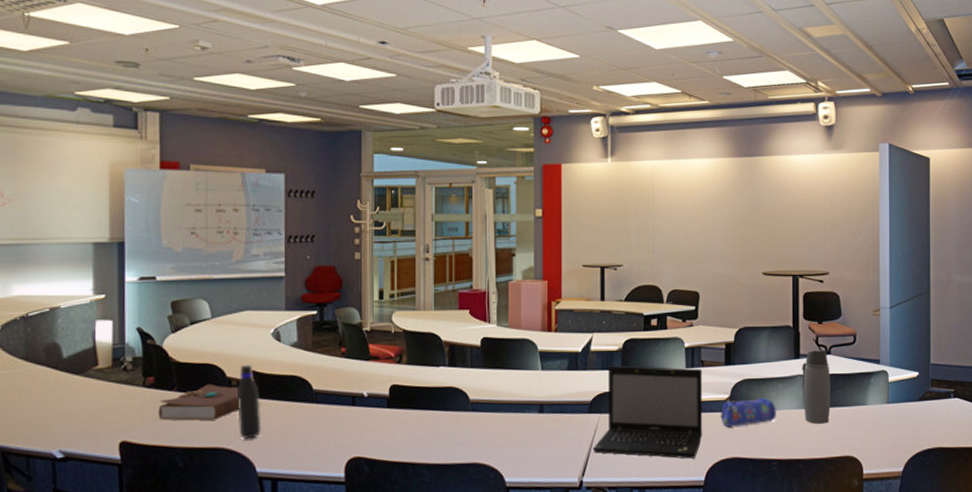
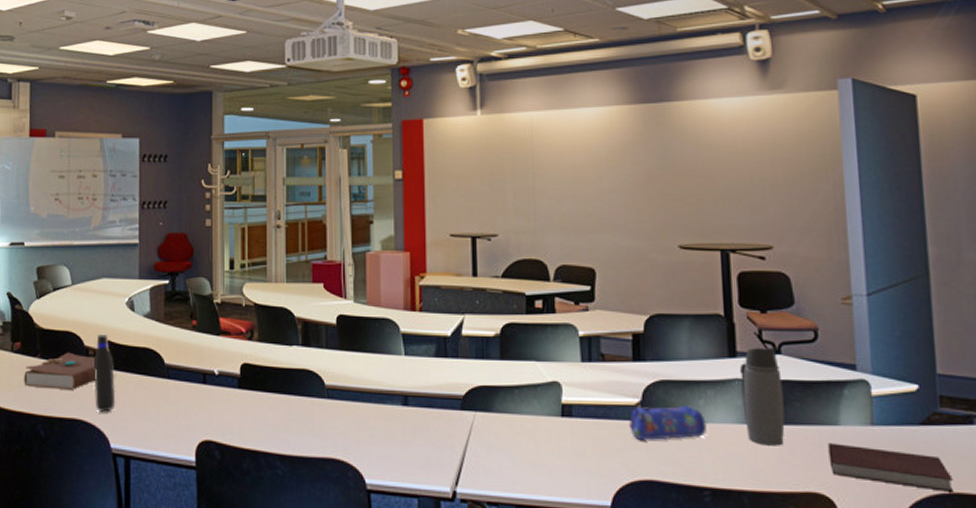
laptop: present [592,365,703,459] -> none [467,354,607,477]
notebook: none [858,418,936,447] -> present [828,443,954,492]

